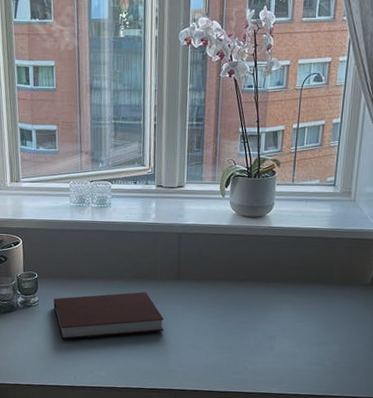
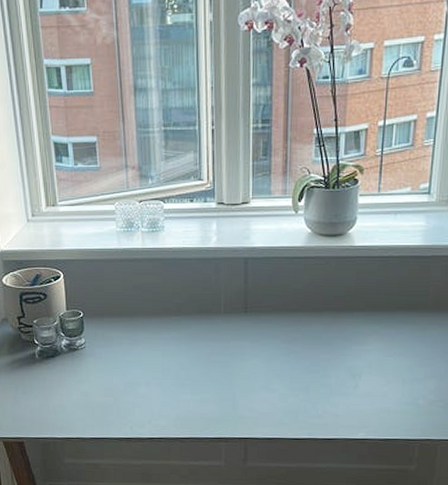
notebook: present [53,292,164,340] -> none [103,328,231,386]

